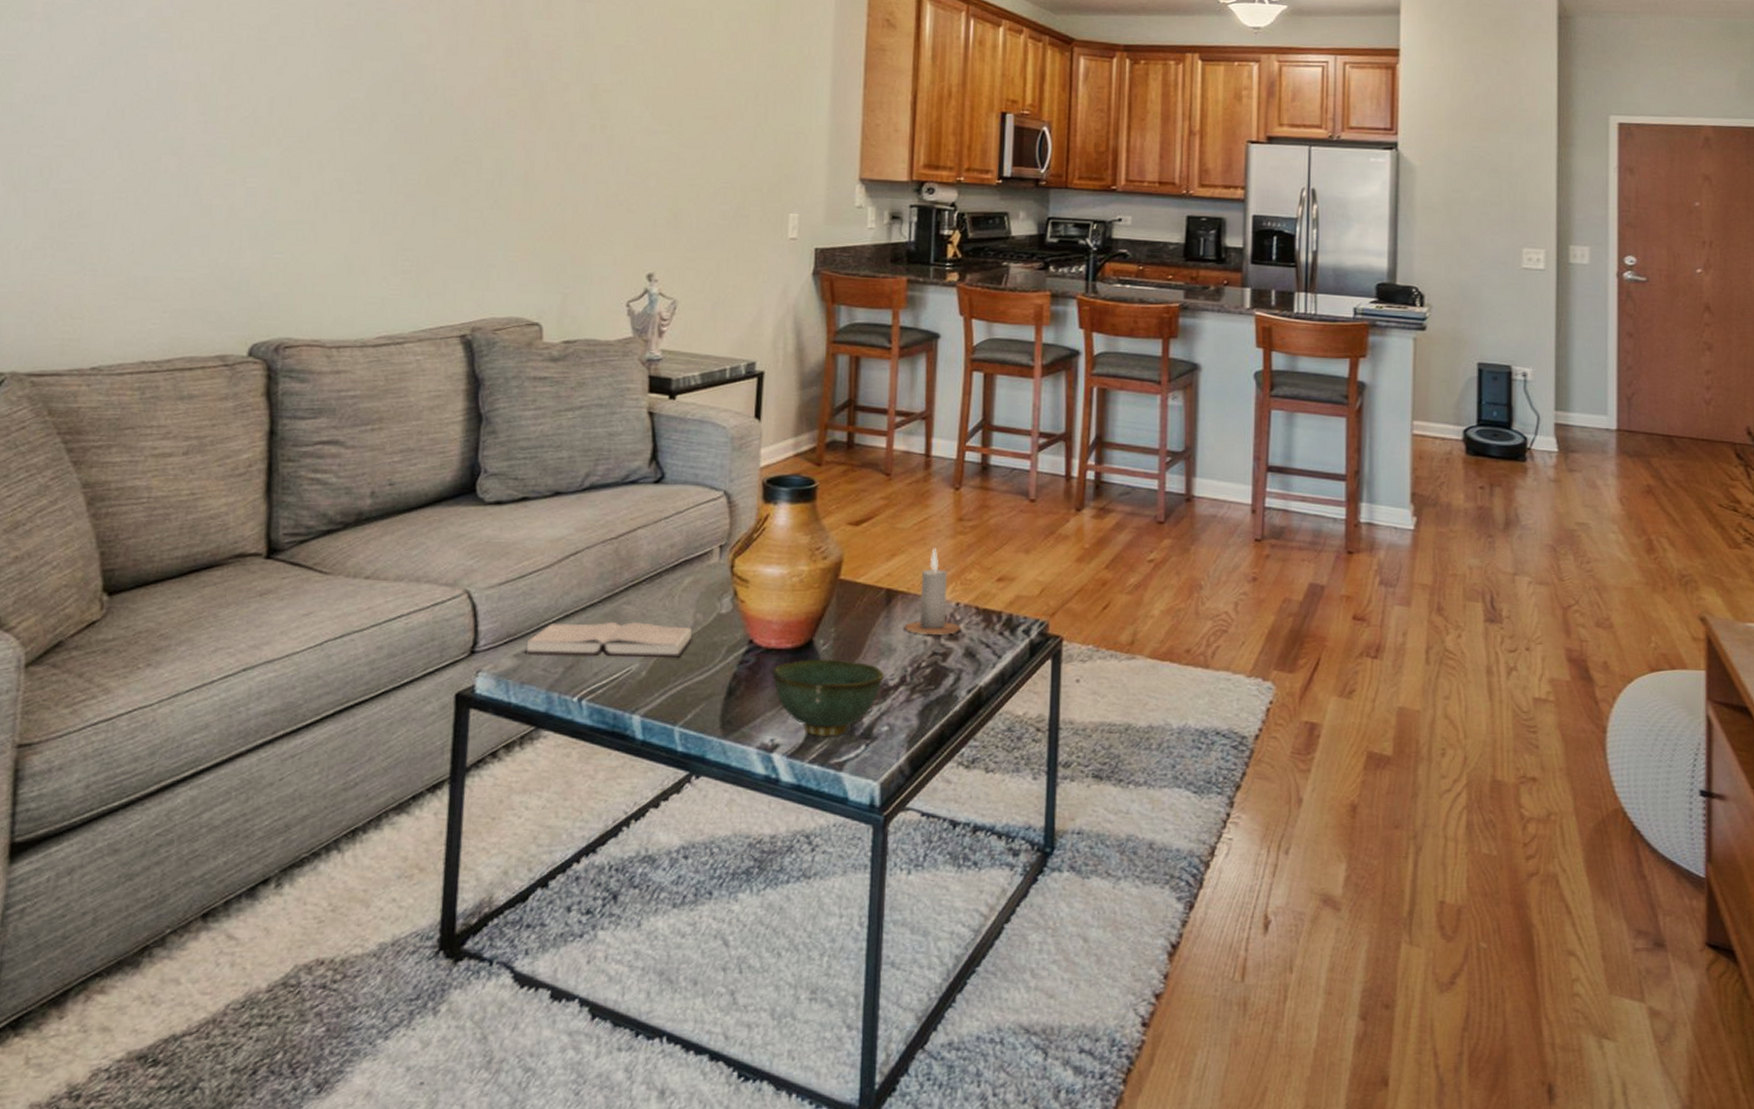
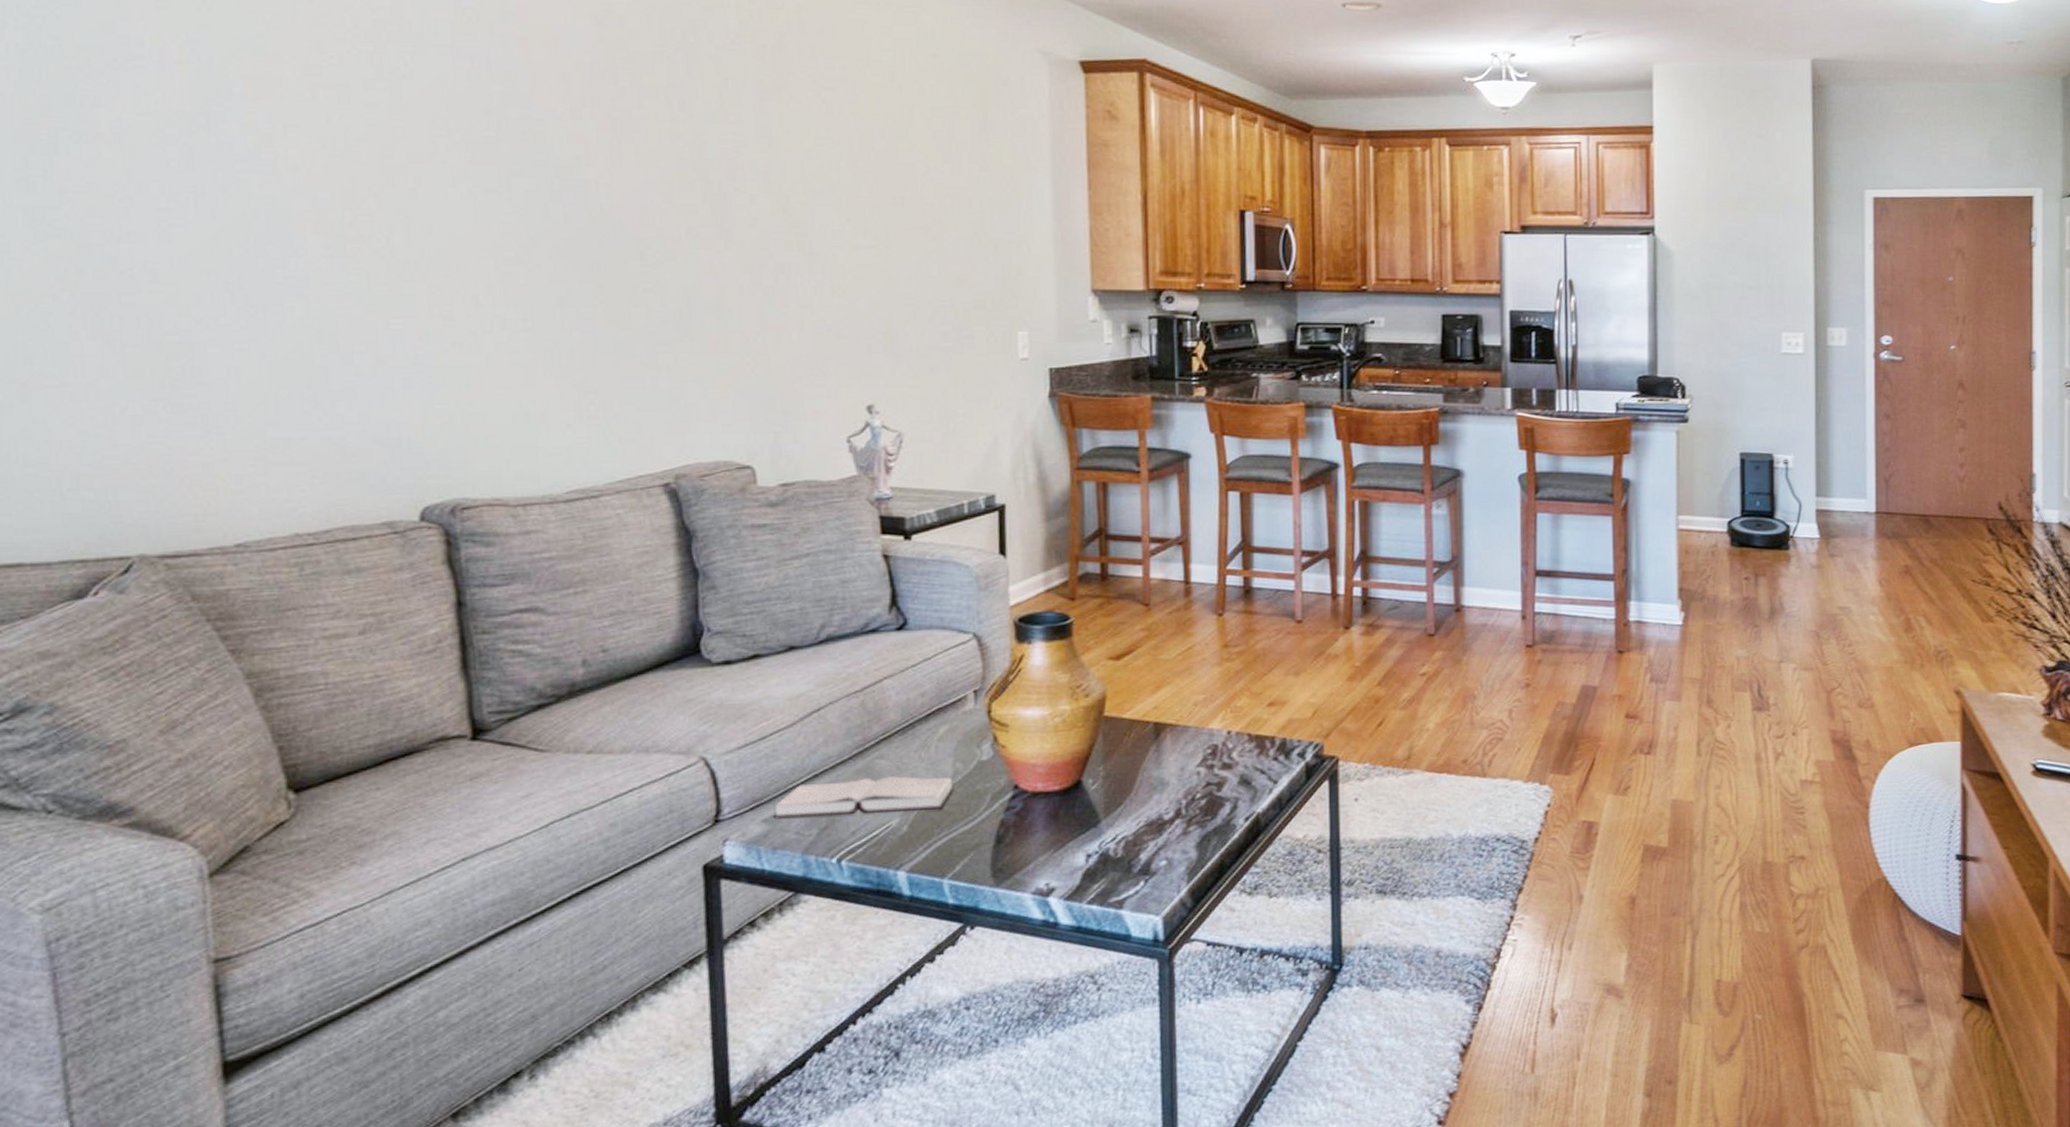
bowl: present [771,659,885,737] -> none [1040,798,1159,876]
candle: present [904,548,961,636] -> none [1175,677,1235,766]

